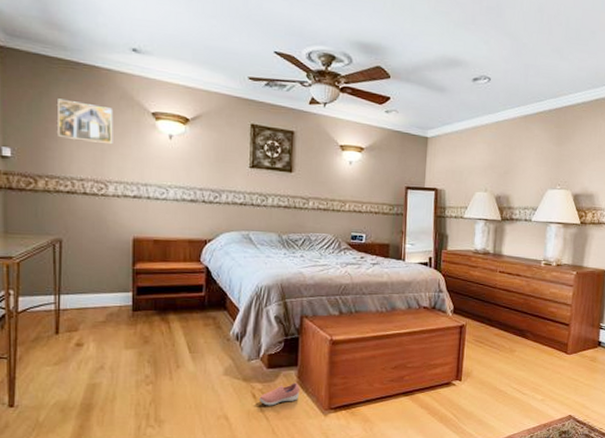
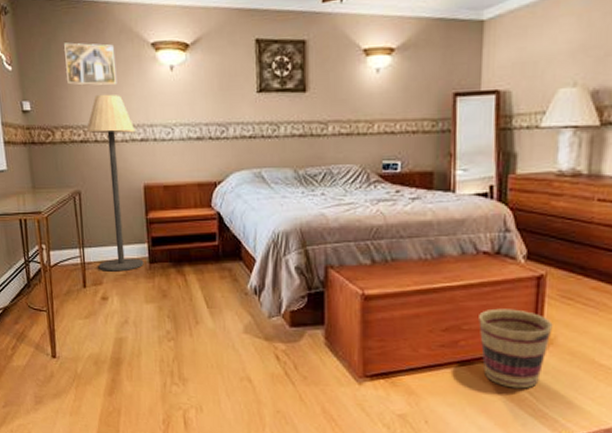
floor lamp: none [75,150,128,319] -> present [86,94,144,272]
shoe: present [259,383,300,406] -> none [283,344,329,370]
basket: none [419,350,470,412] -> present [478,308,553,389]

